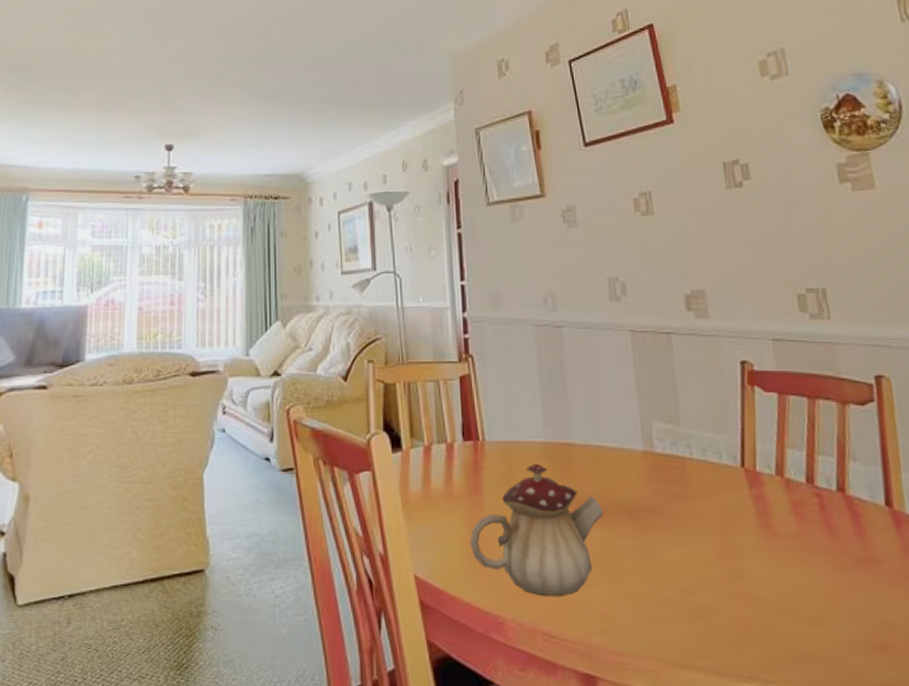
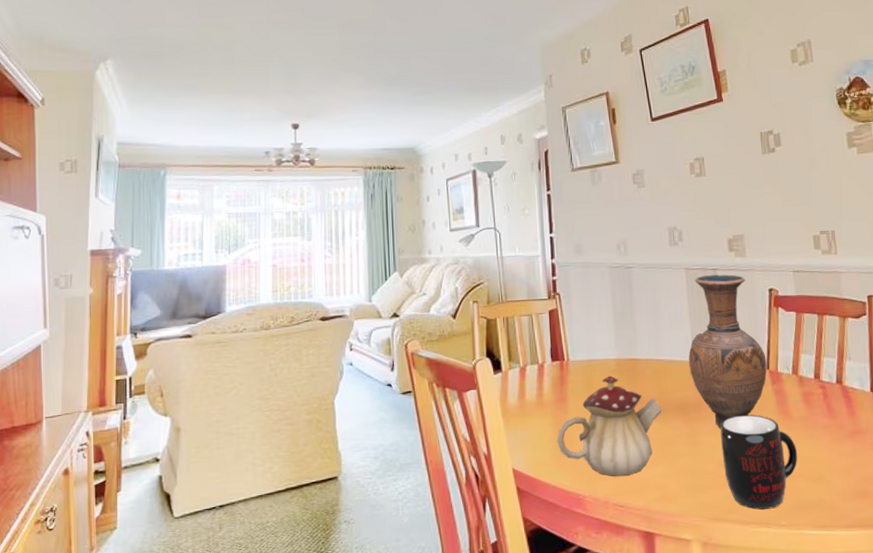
vase: none [637,339,742,543] -> present [689,274,767,429]
mug: none [681,526,788,657] -> present [720,414,798,510]

